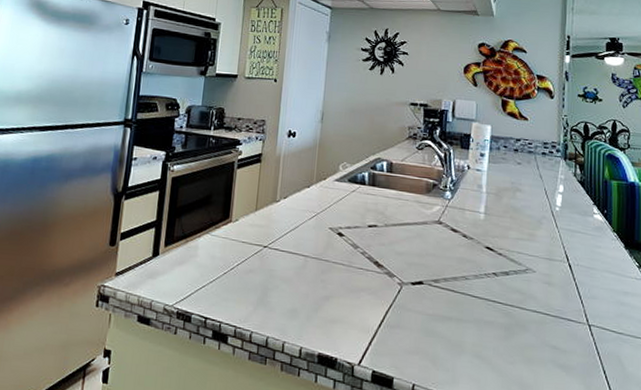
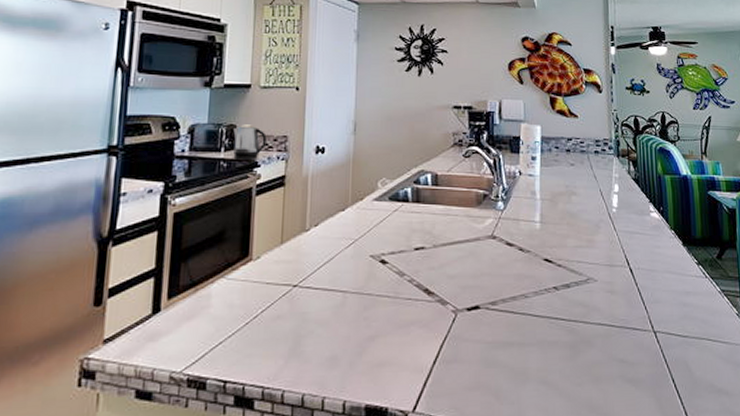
kettle: none [220,108,248,139] -> present [233,124,267,160]

